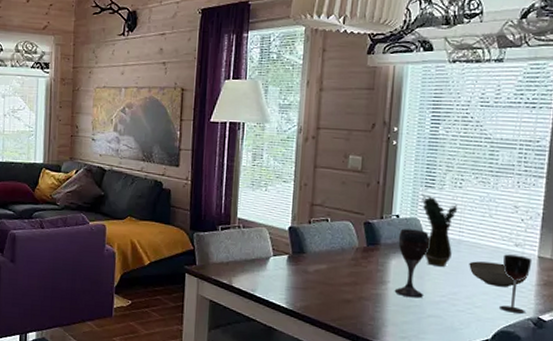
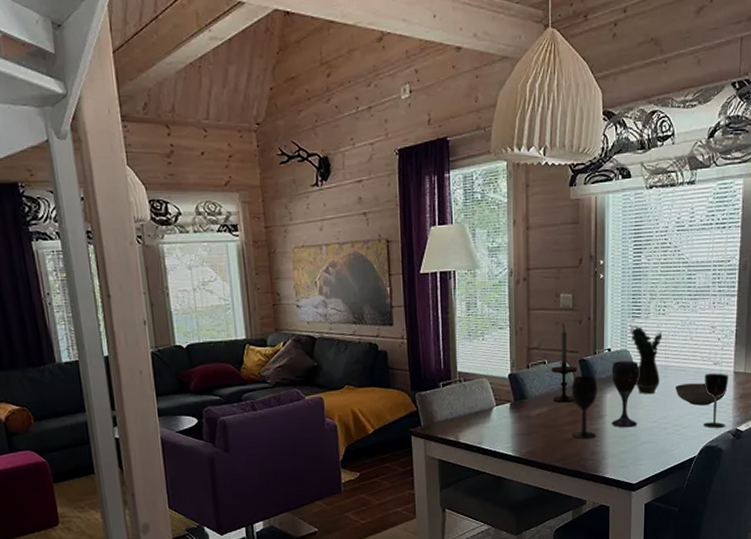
candlestick: none [333,183,362,264] -> present [551,323,577,403]
wine glass: none [351,237,382,304] -> present [571,375,598,439]

